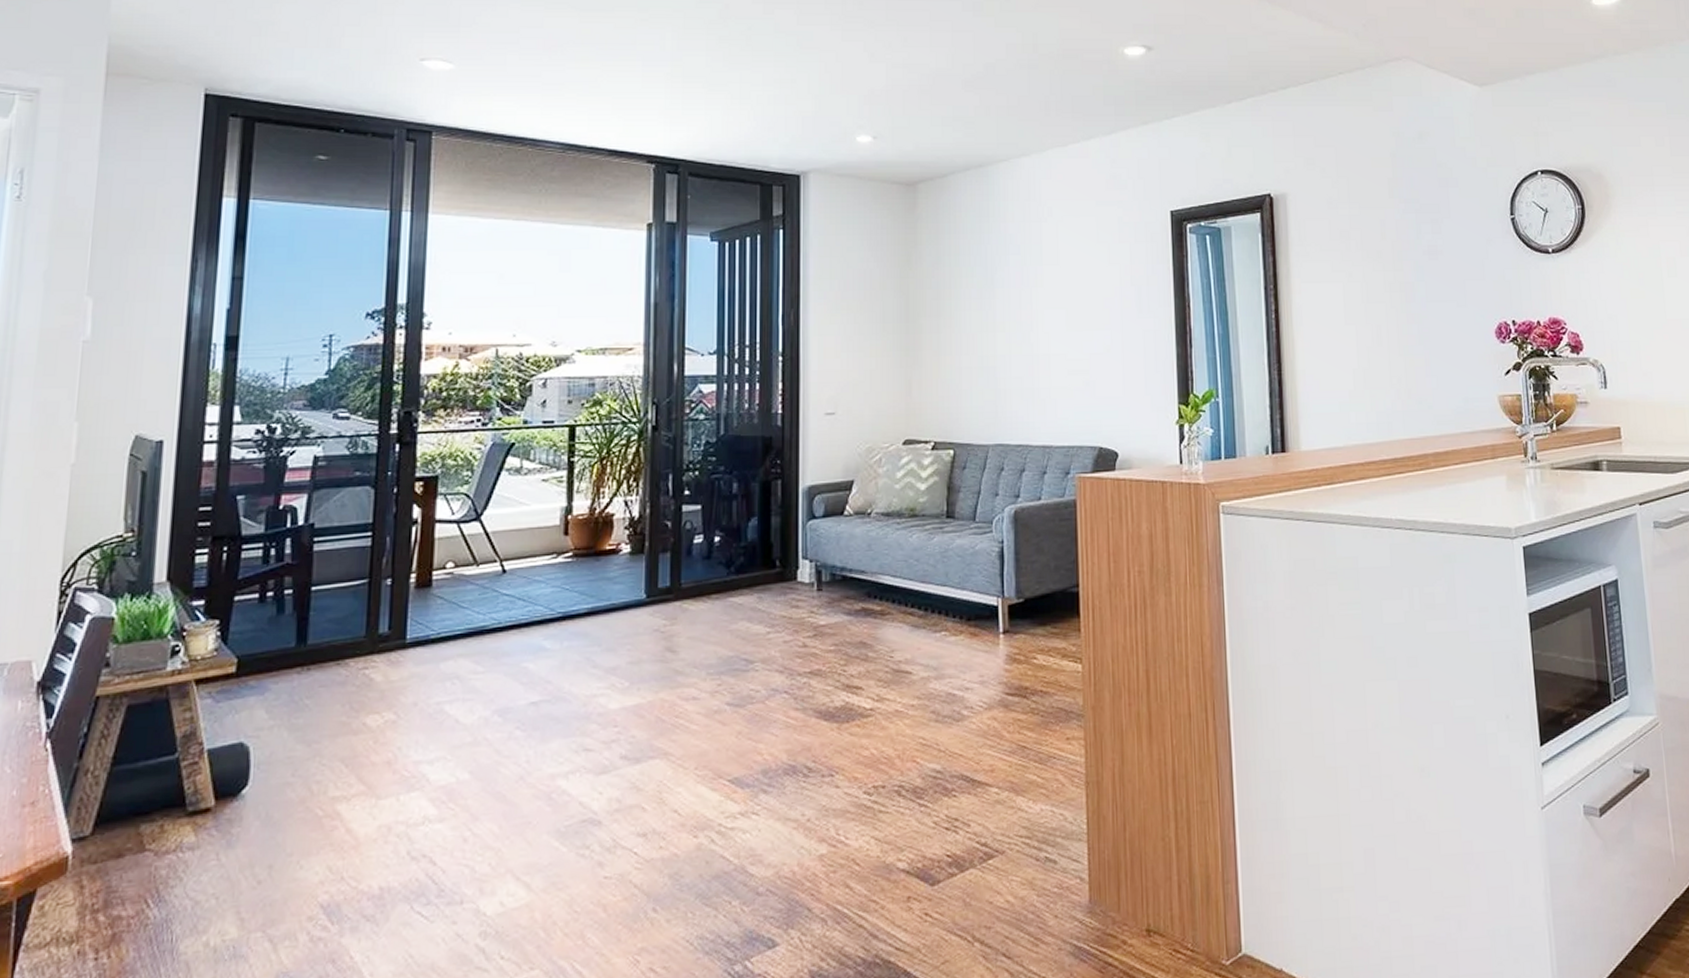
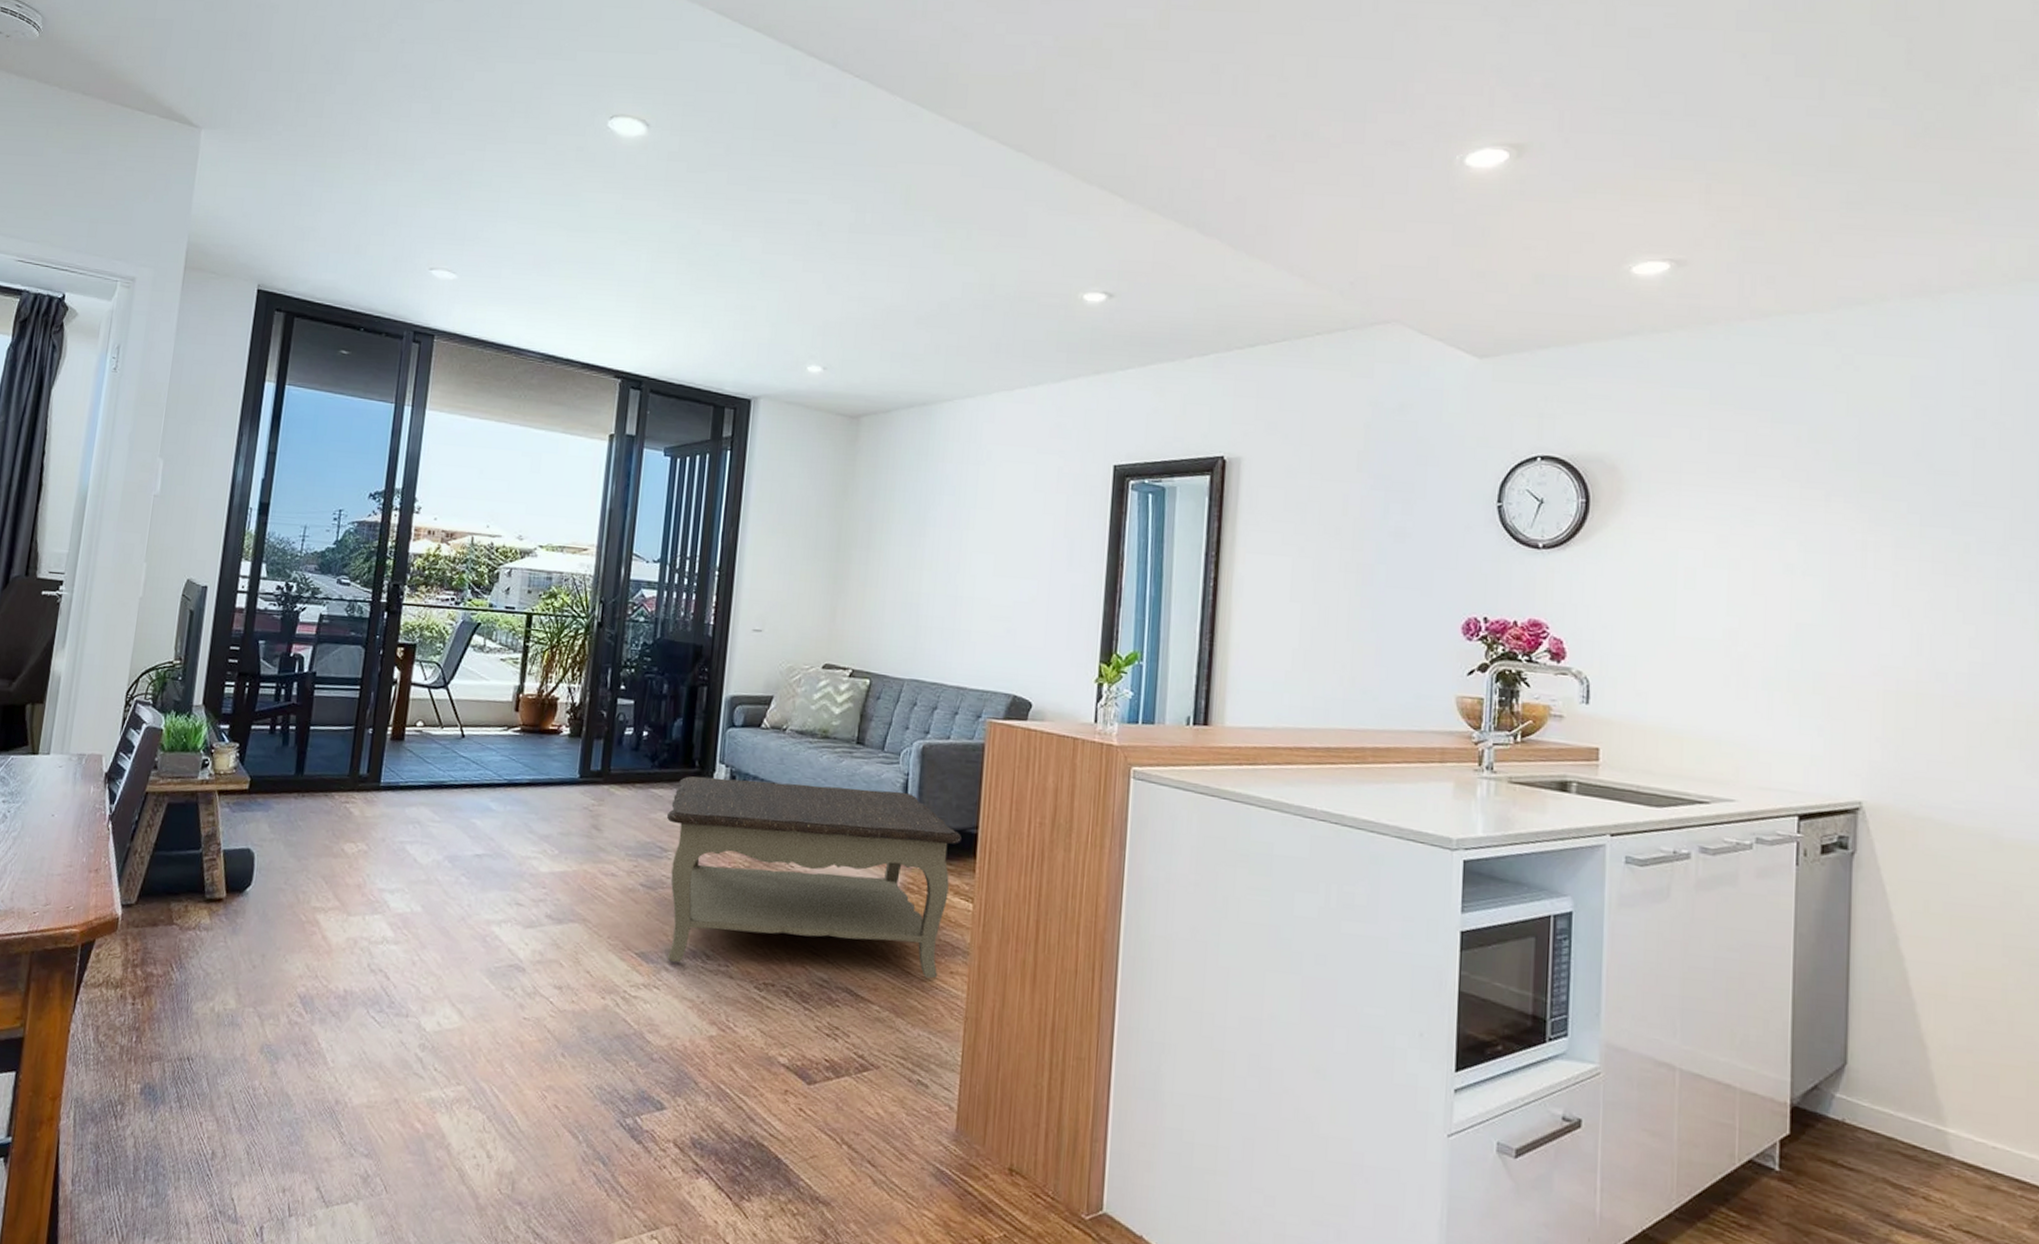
coffee table: none [749,560,1063,782] -> present [666,776,961,979]

